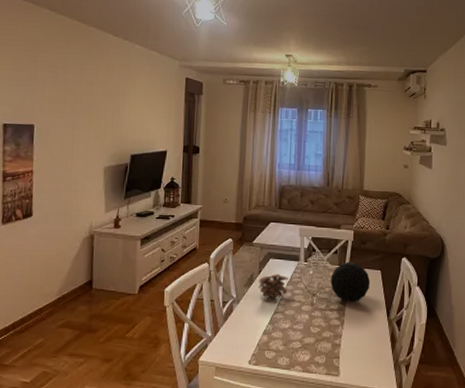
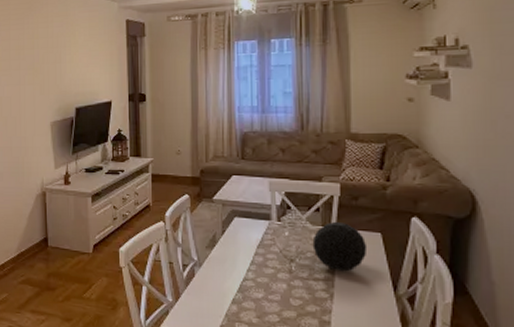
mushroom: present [258,274,288,299] -> none [223,235,259,263]

